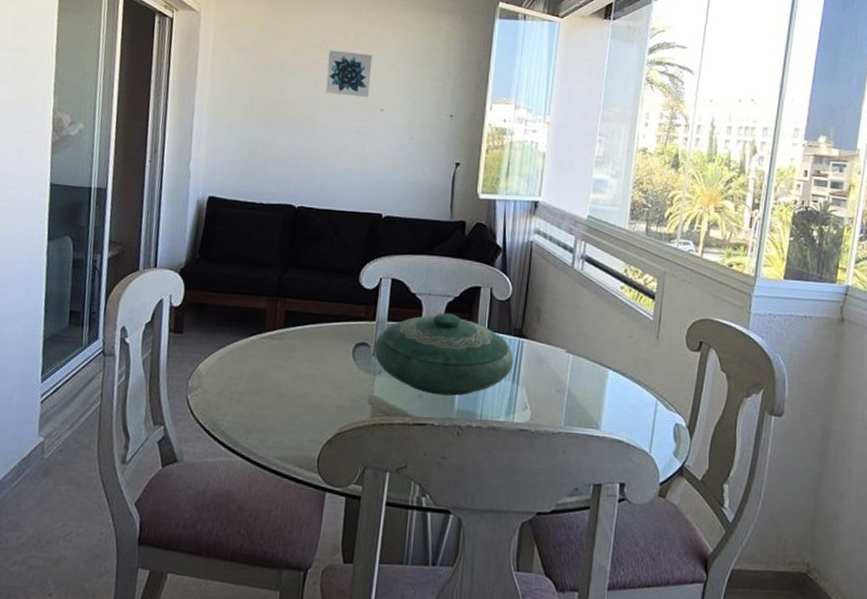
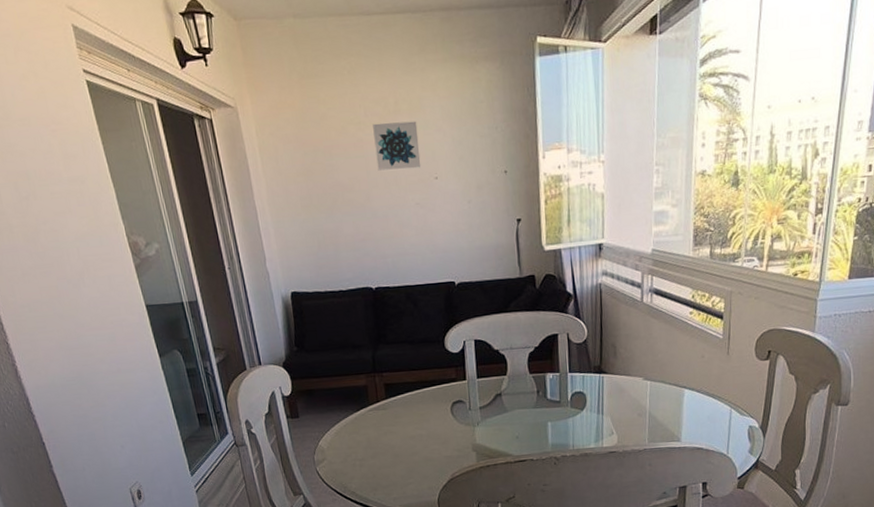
decorative bowl: present [374,313,514,396] -> none [469,362,597,435]

